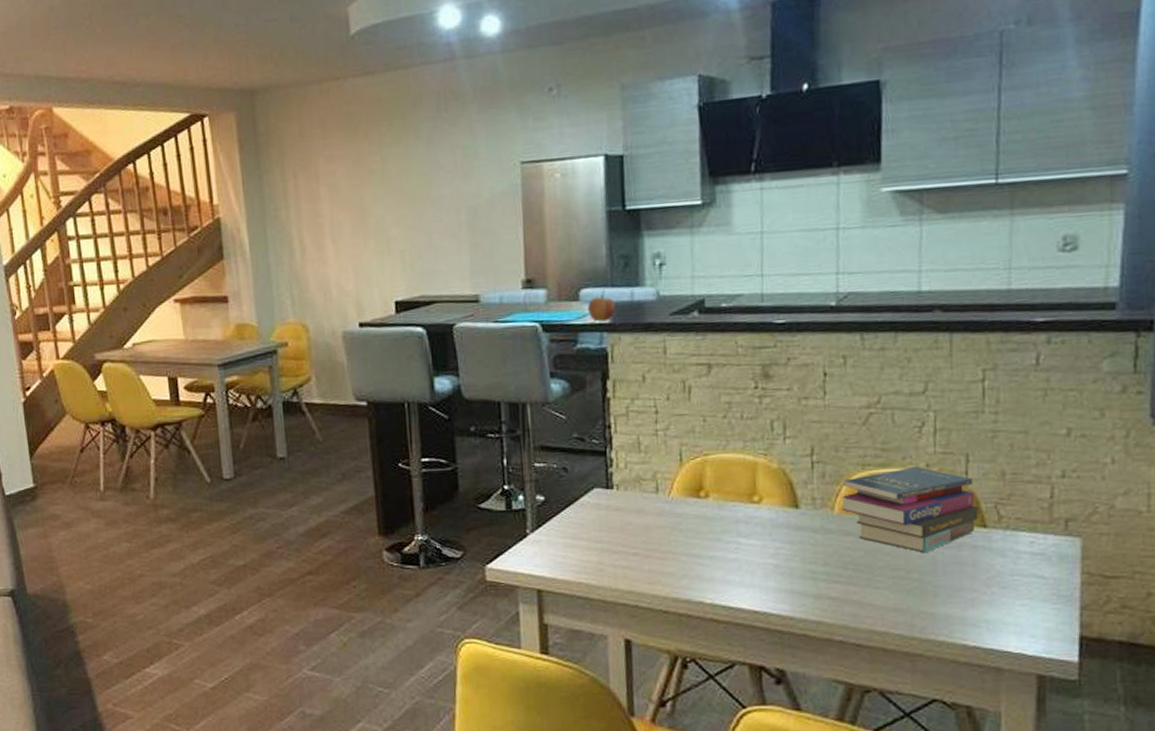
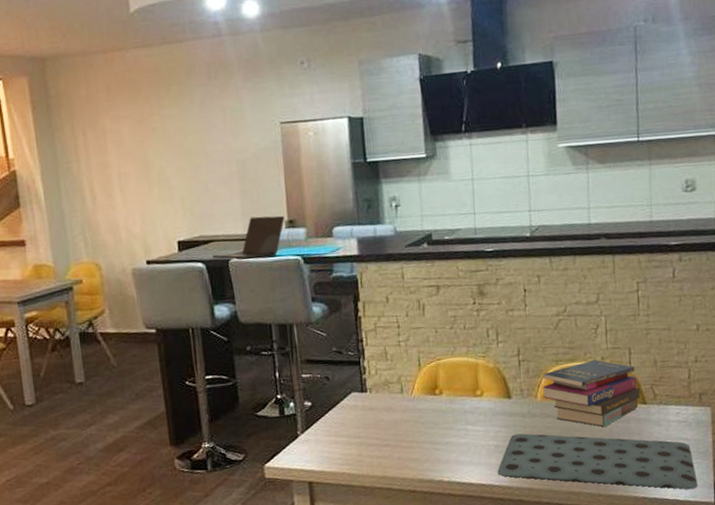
laptop: none [434,273,522,325] -> present [212,215,285,260]
fruit: present [588,295,616,322] -> none [340,231,363,254]
placemat: none [775,553,1055,643] -> present [497,433,698,490]

